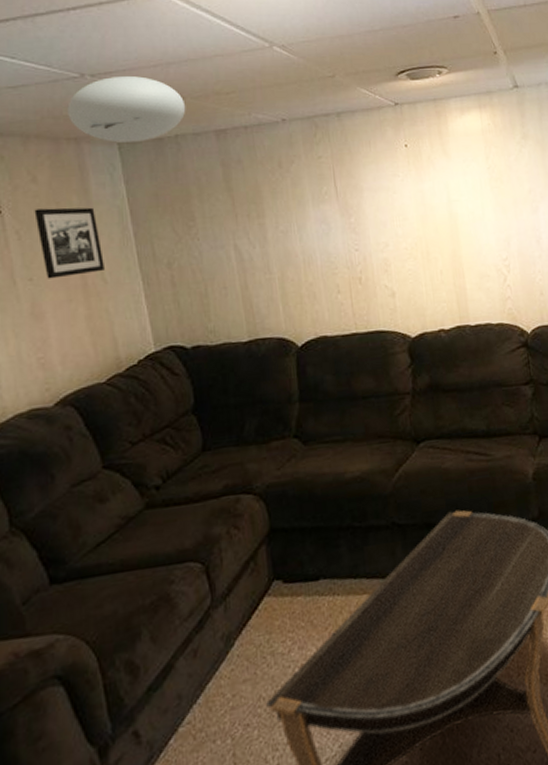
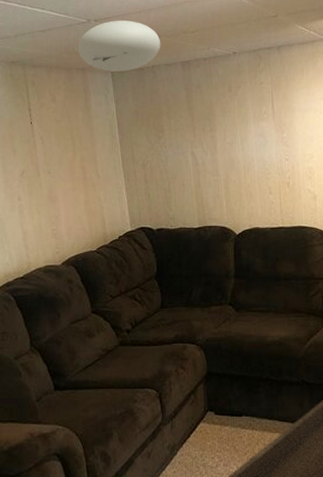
picture frame: present [34,207,104,279] -> none [53,120,98,173]

